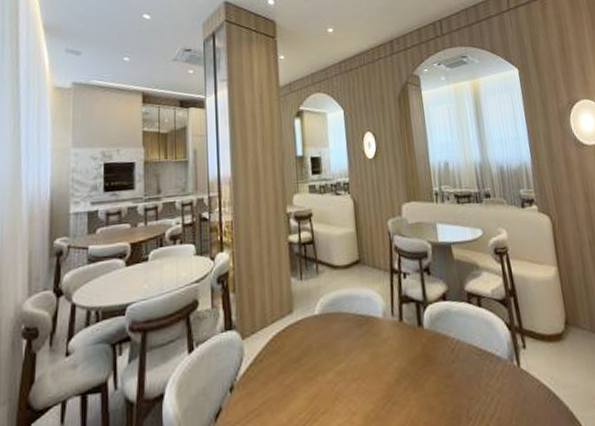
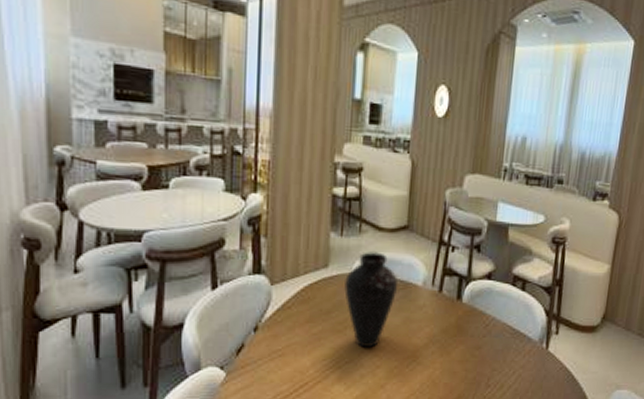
vase: none [310,290,360,394] -> present [344,252,397,348]

